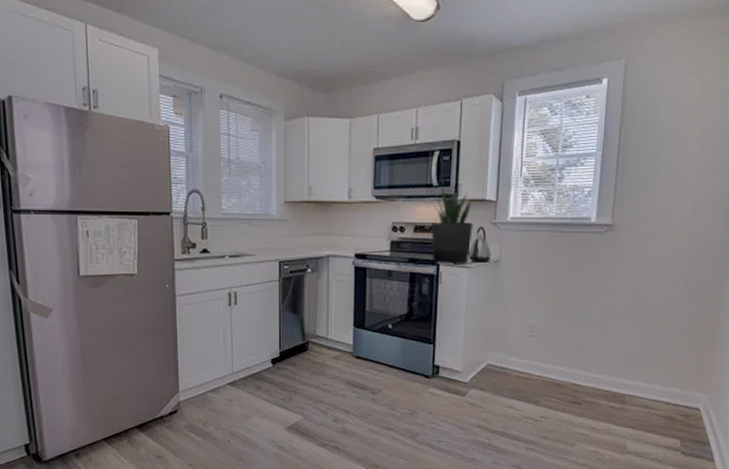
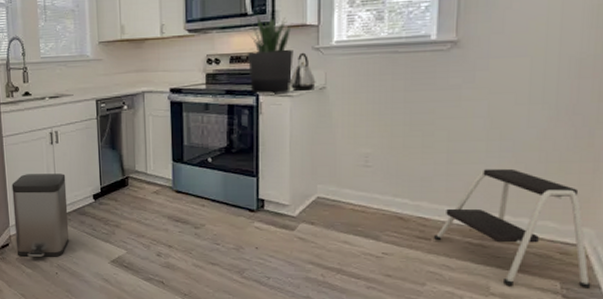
pedal bin: none [183,336,244,424] -> present [11,173,69,257]
step stool: none [584,341,703,446] -> present [434,168,591,289]

